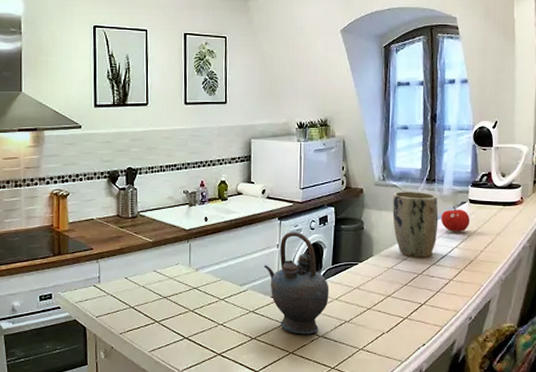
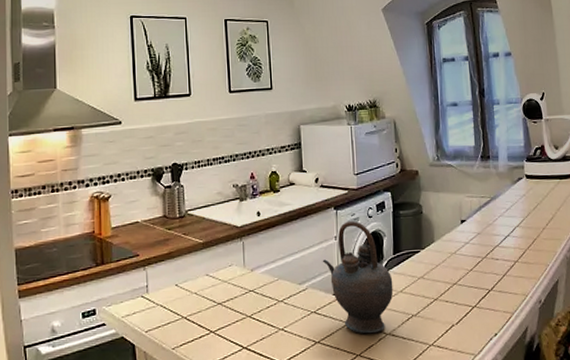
plant pot: present [392,190,439,257] -> none [449,169,498,240]
fruit: present [441,205,470,233] -> none [499,182,528,211]

